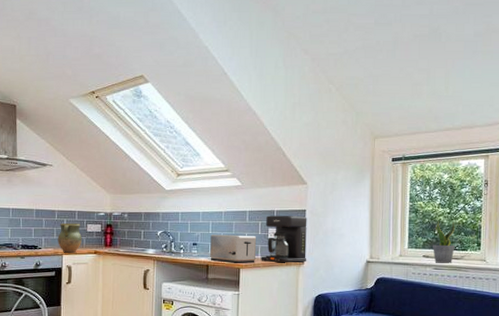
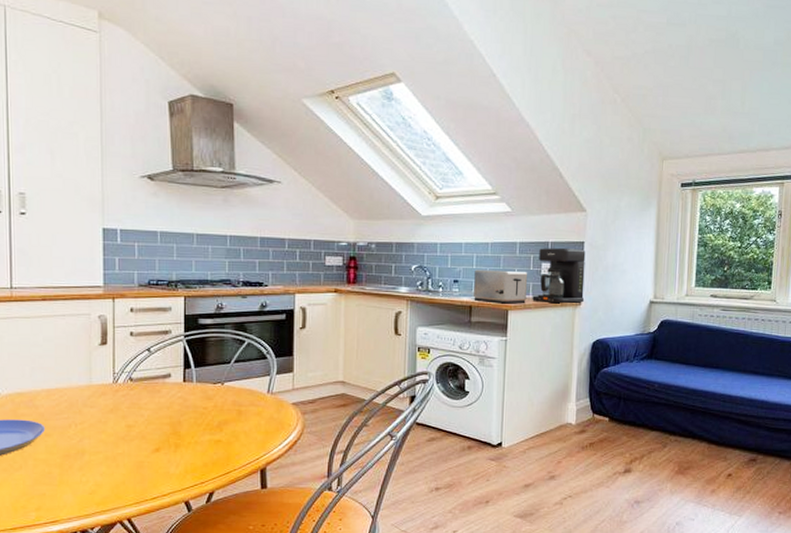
ceramic jug: present [58,223,83,253] -> none [288,254,320,292]
potted plant: present [433,221,455,263] -> none [721,256,746,304]

